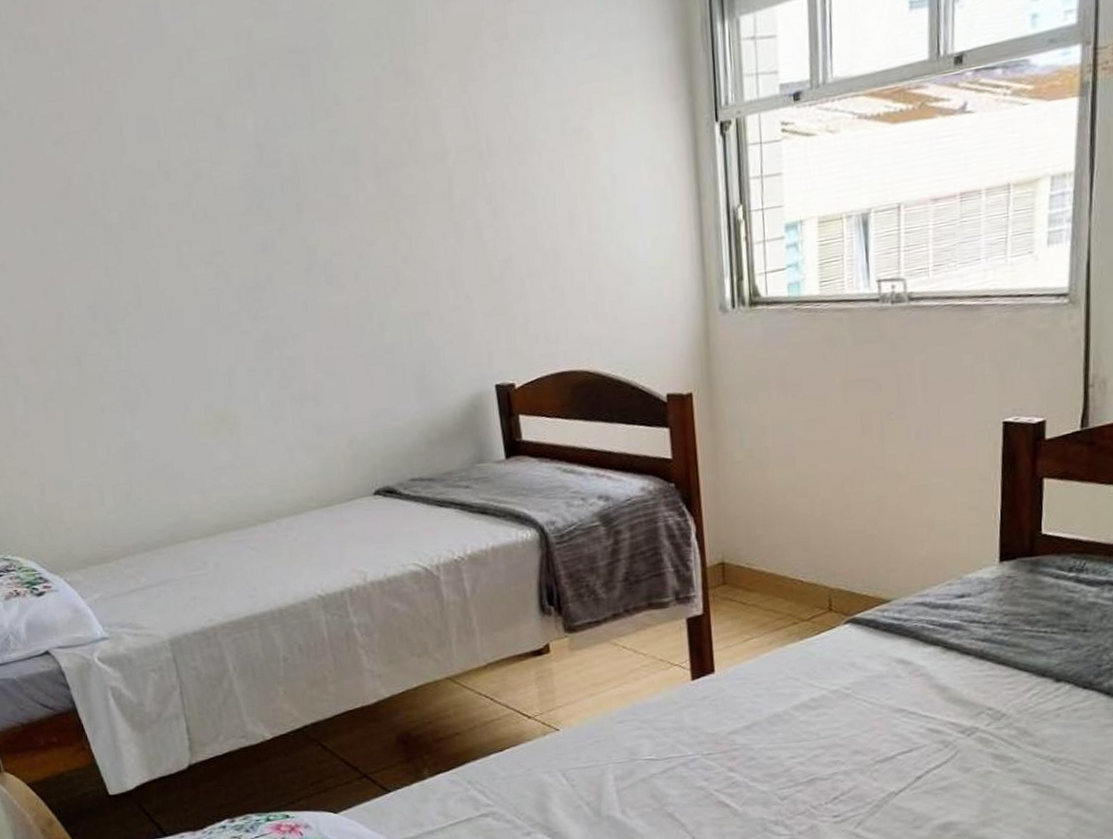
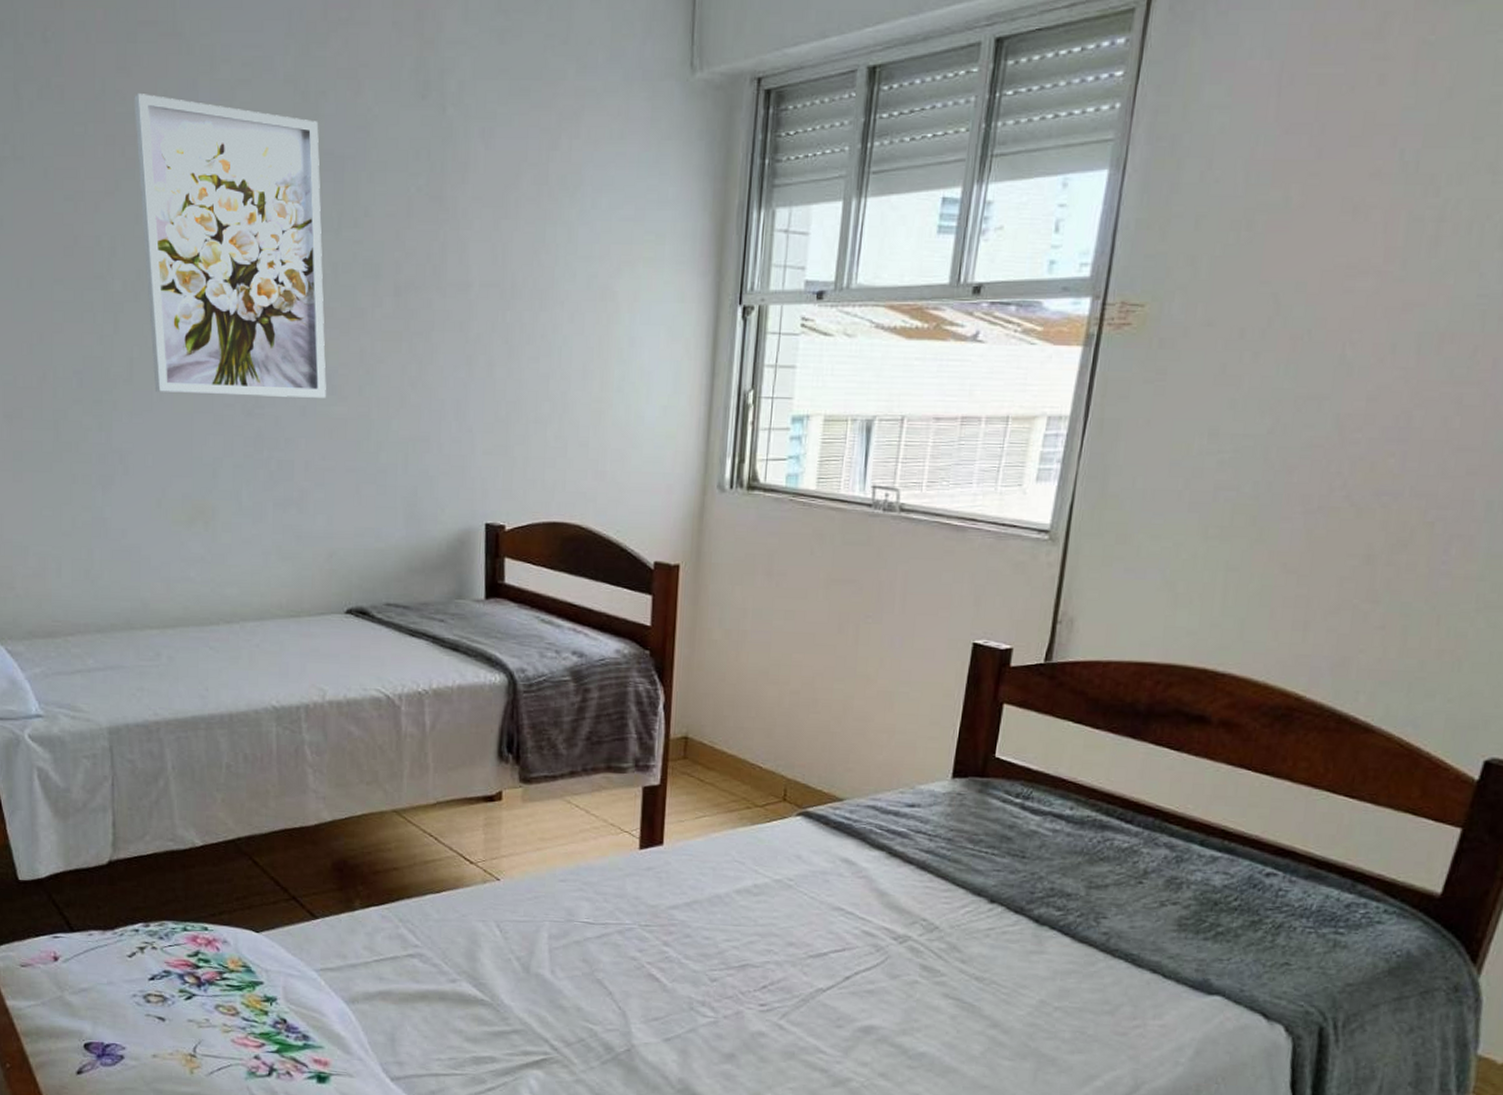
wall art: none [102,20,325,312] -> present [134,94,326,398]

